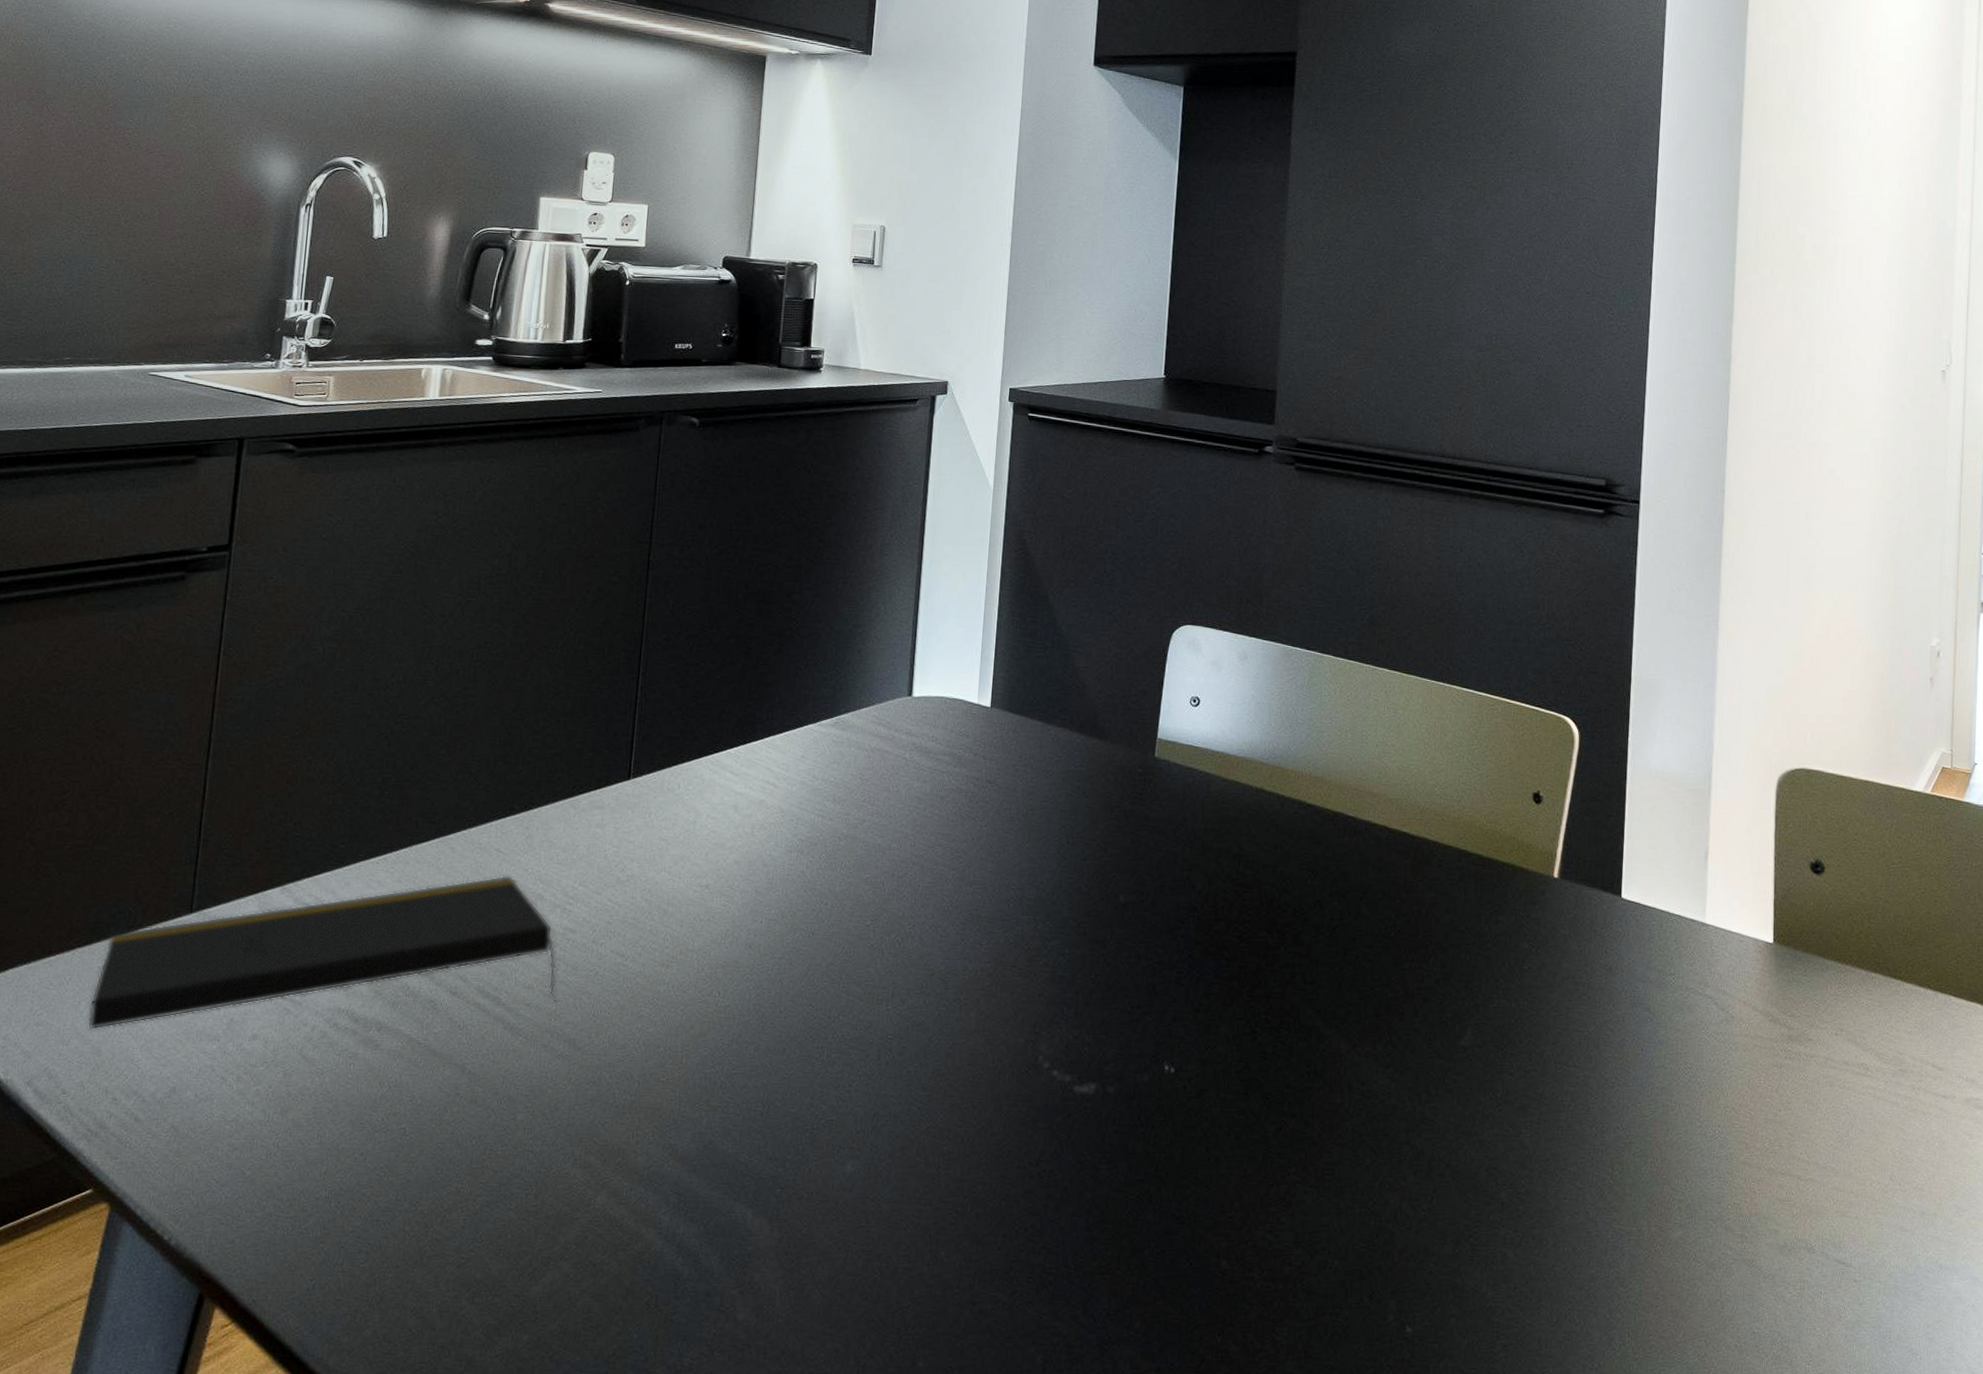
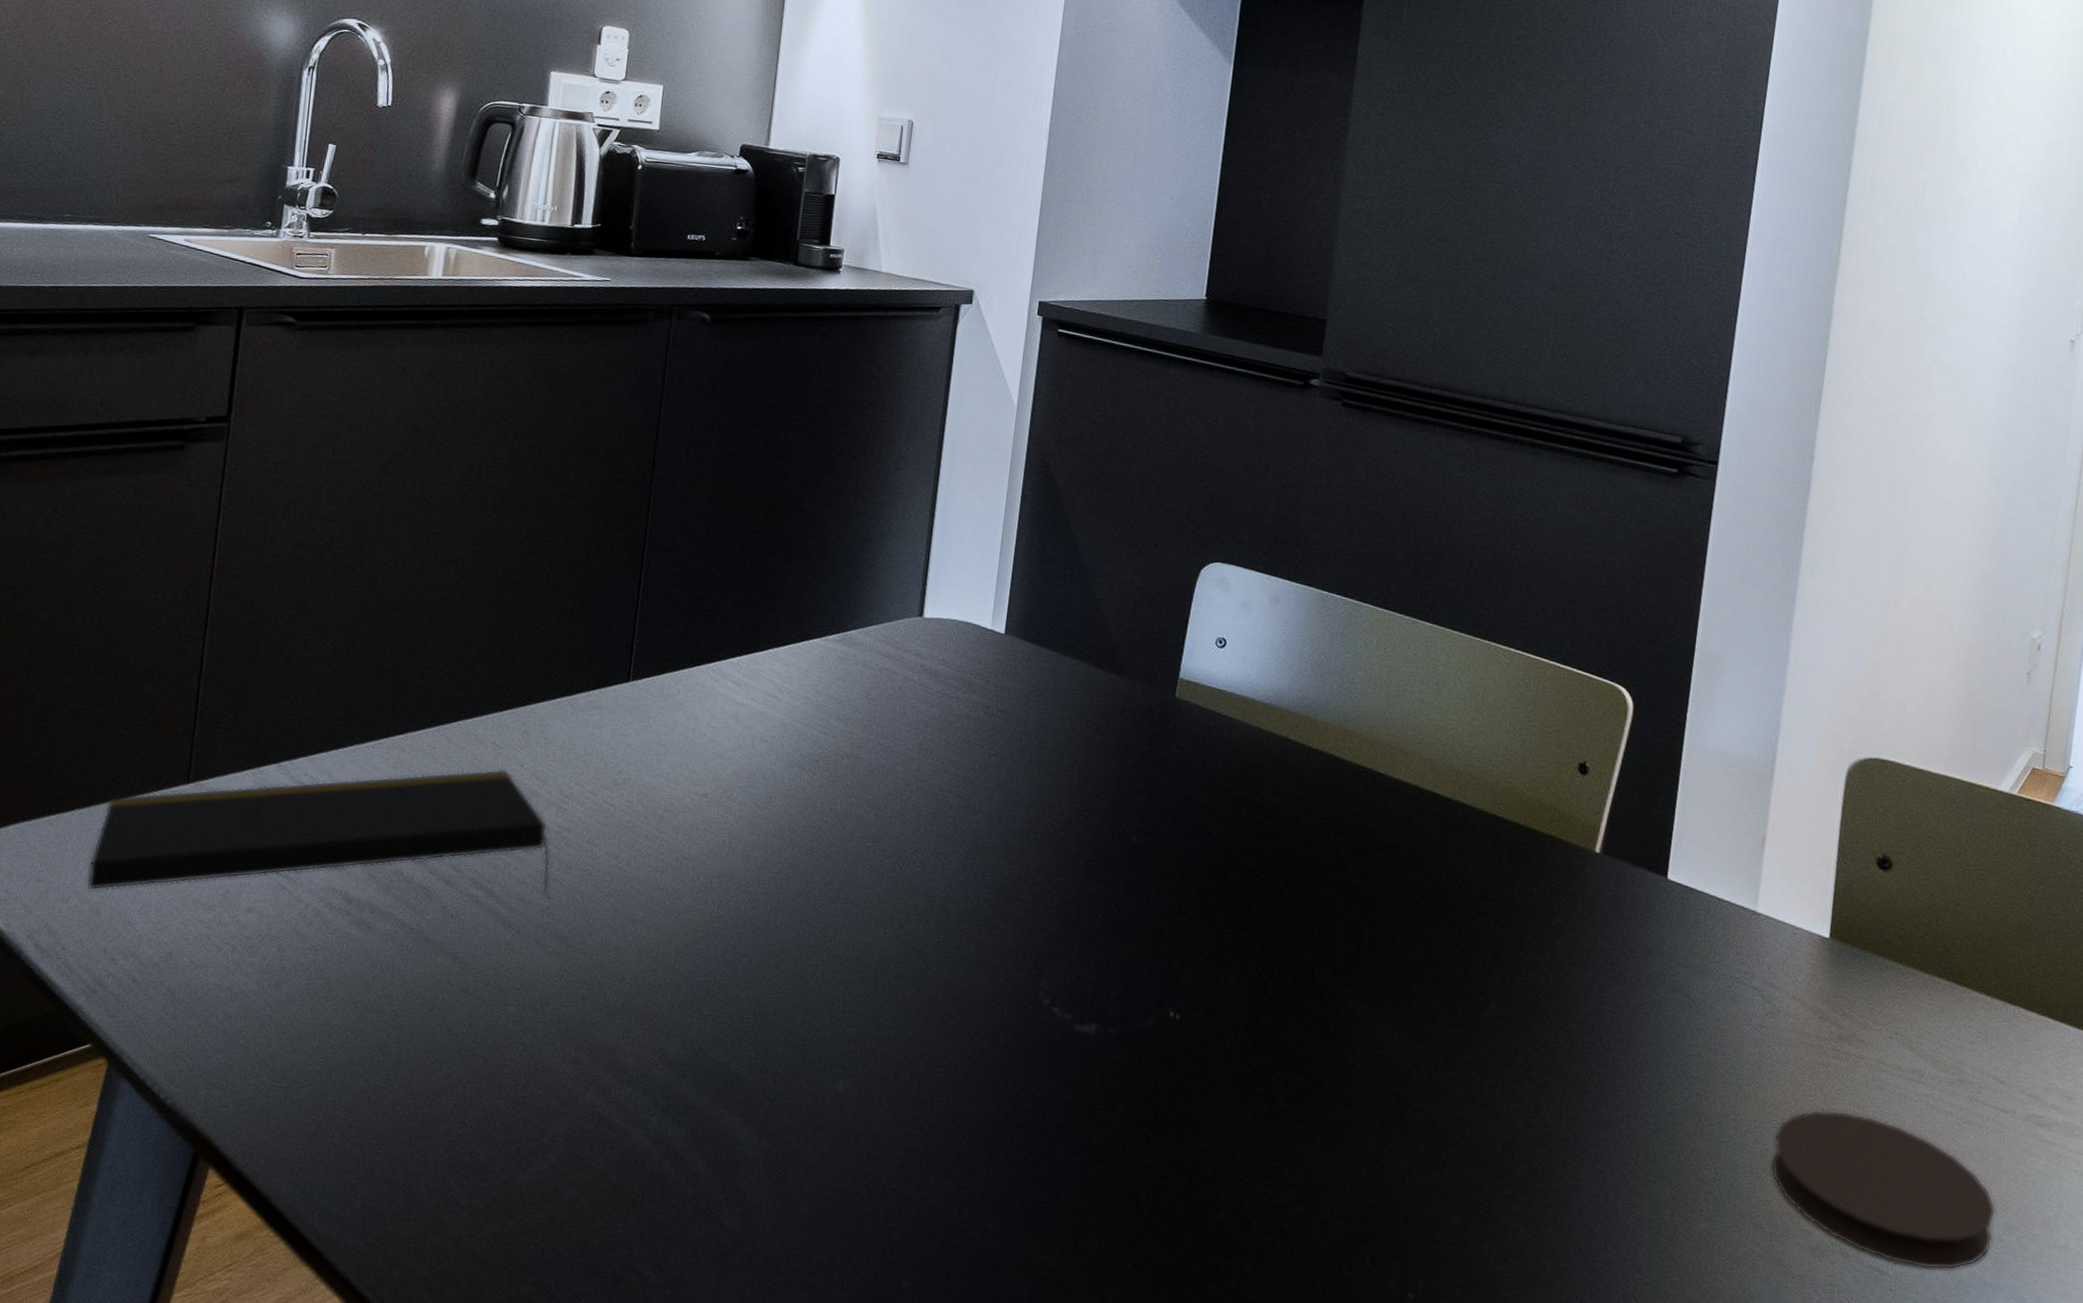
coaster: none [1736,1109,1945,1258] -> present [1770,1109,1996,1270]

